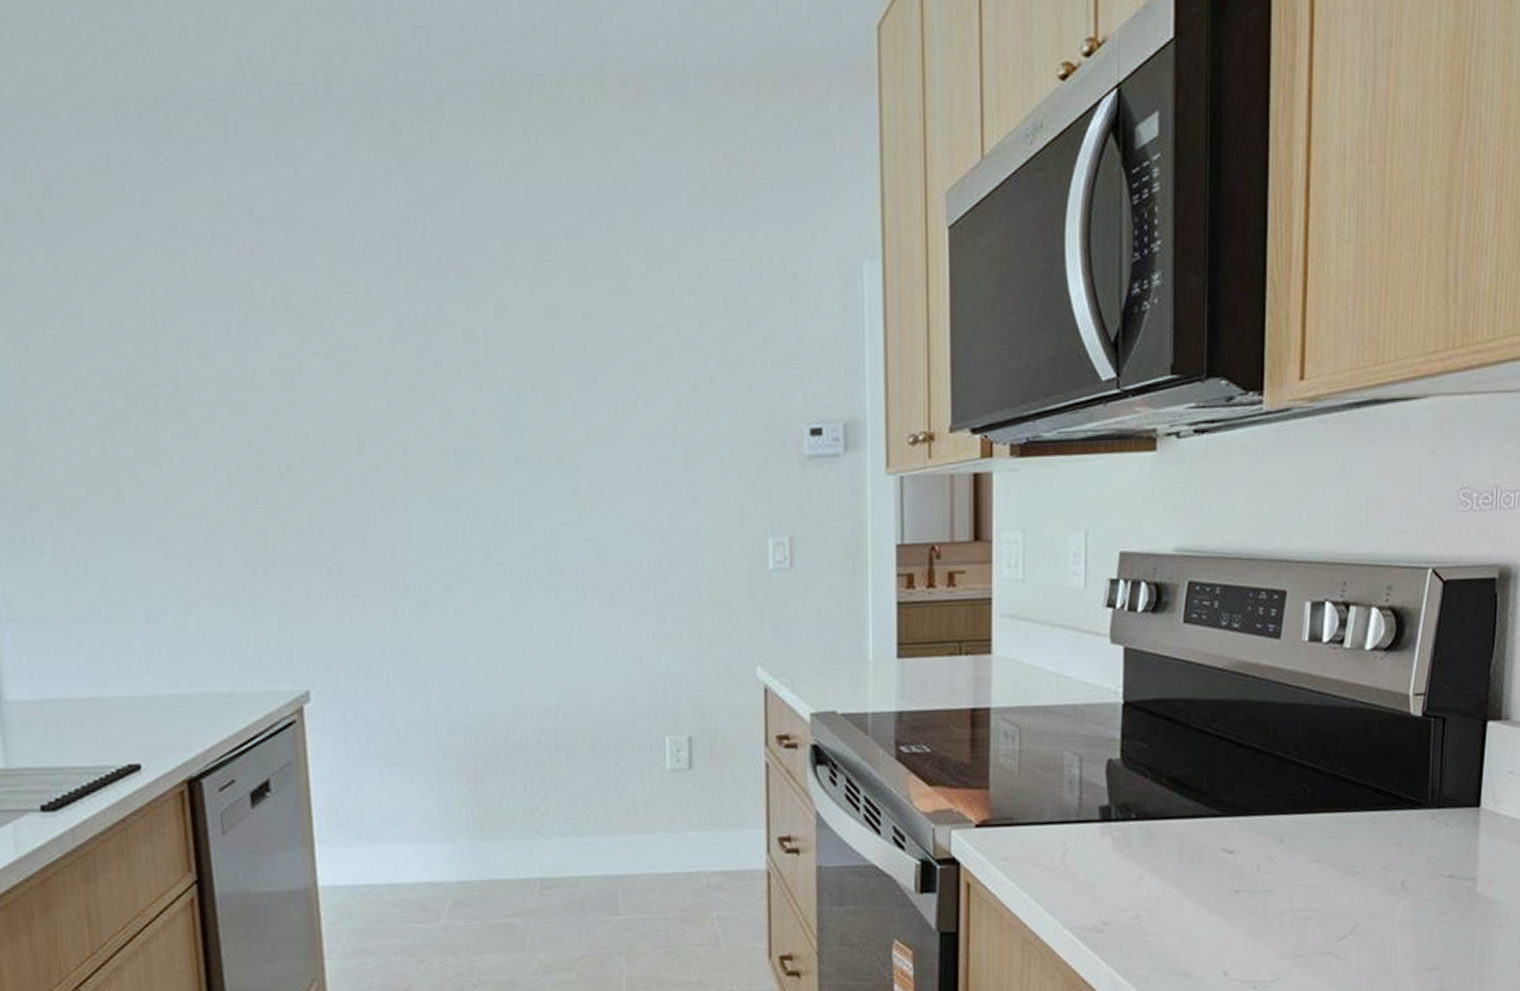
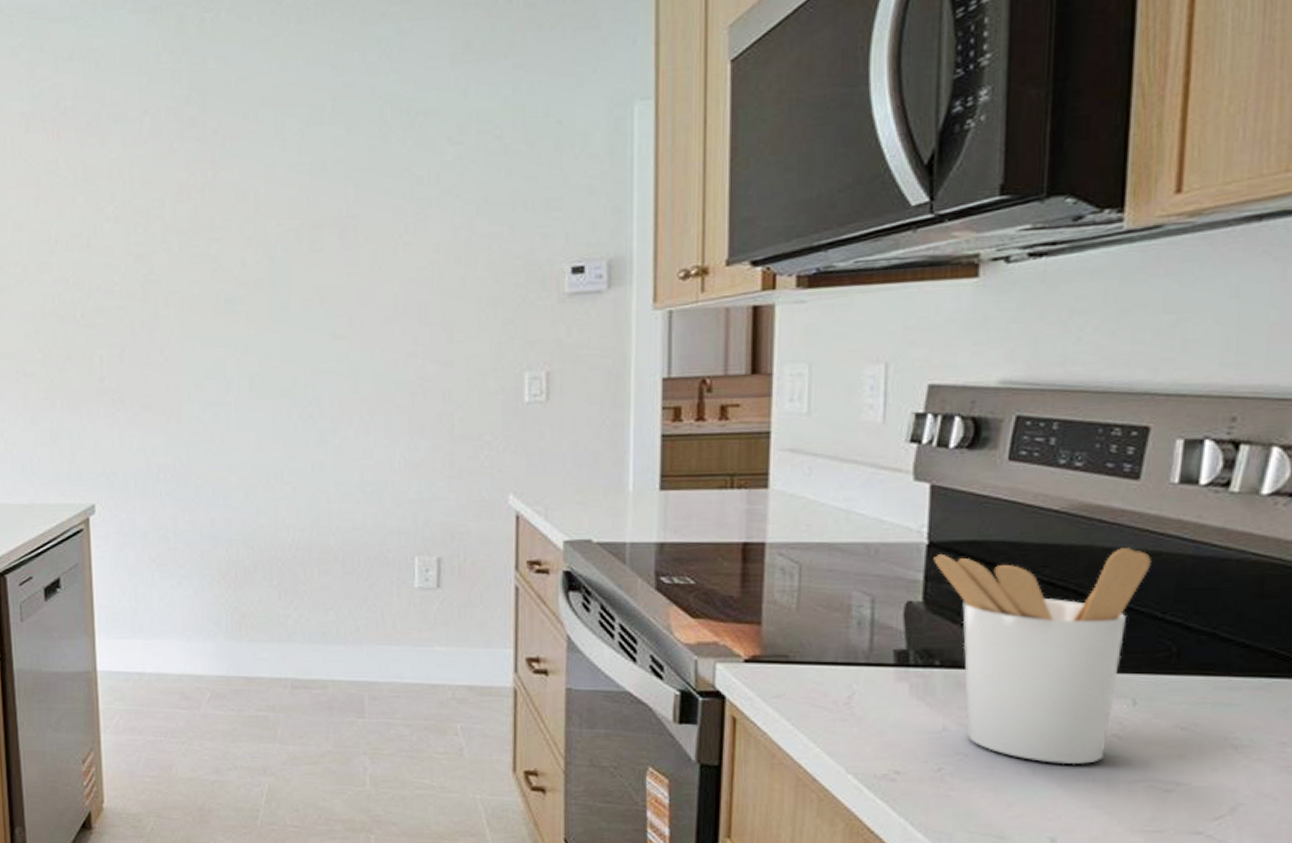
utensil holder: none [1128,701,1291,902] -> present [933,548,1153,765]

